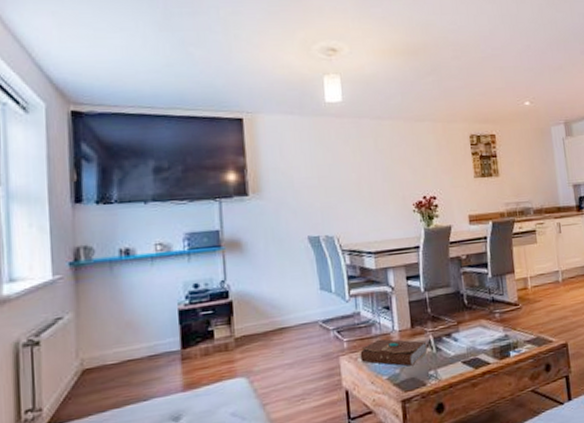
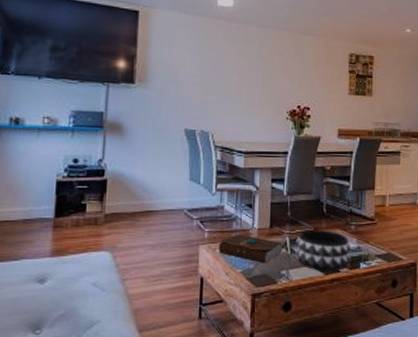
decorative bowl: none [439,322,501,366] -> present [294,230,352,271]

